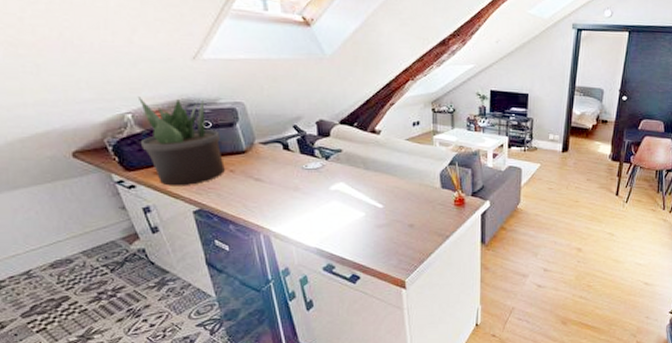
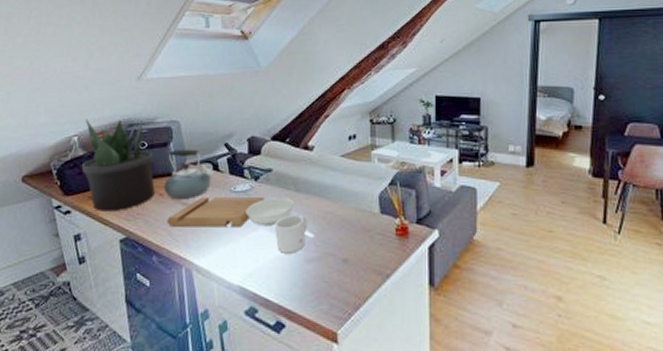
kettle: none [234,129,284,176] -> present [163,149,214,200]
cutting board: none [240,173,336,200] -> present [167,197,264,228]
bowl: none [318,173,364,198] -> present [245,196,295,225]
mug: none [347,188,377,221] -> present [275,214,308,253]

